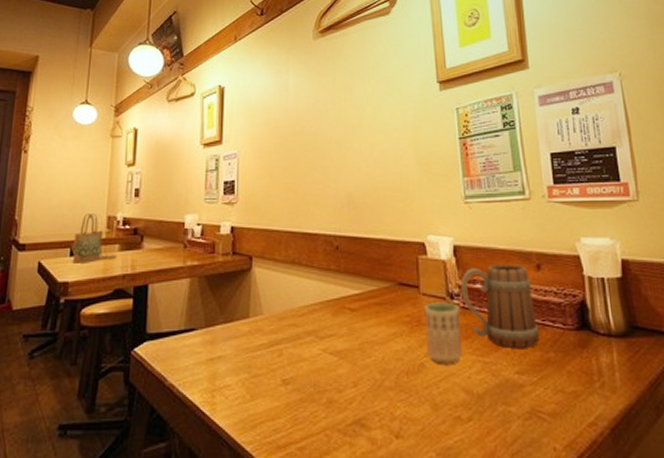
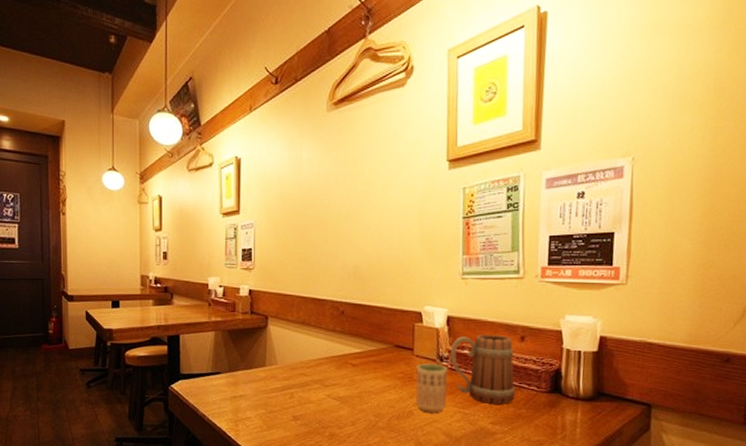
handbag: present [71,214,118,263] -> none [112,272,152,315]

